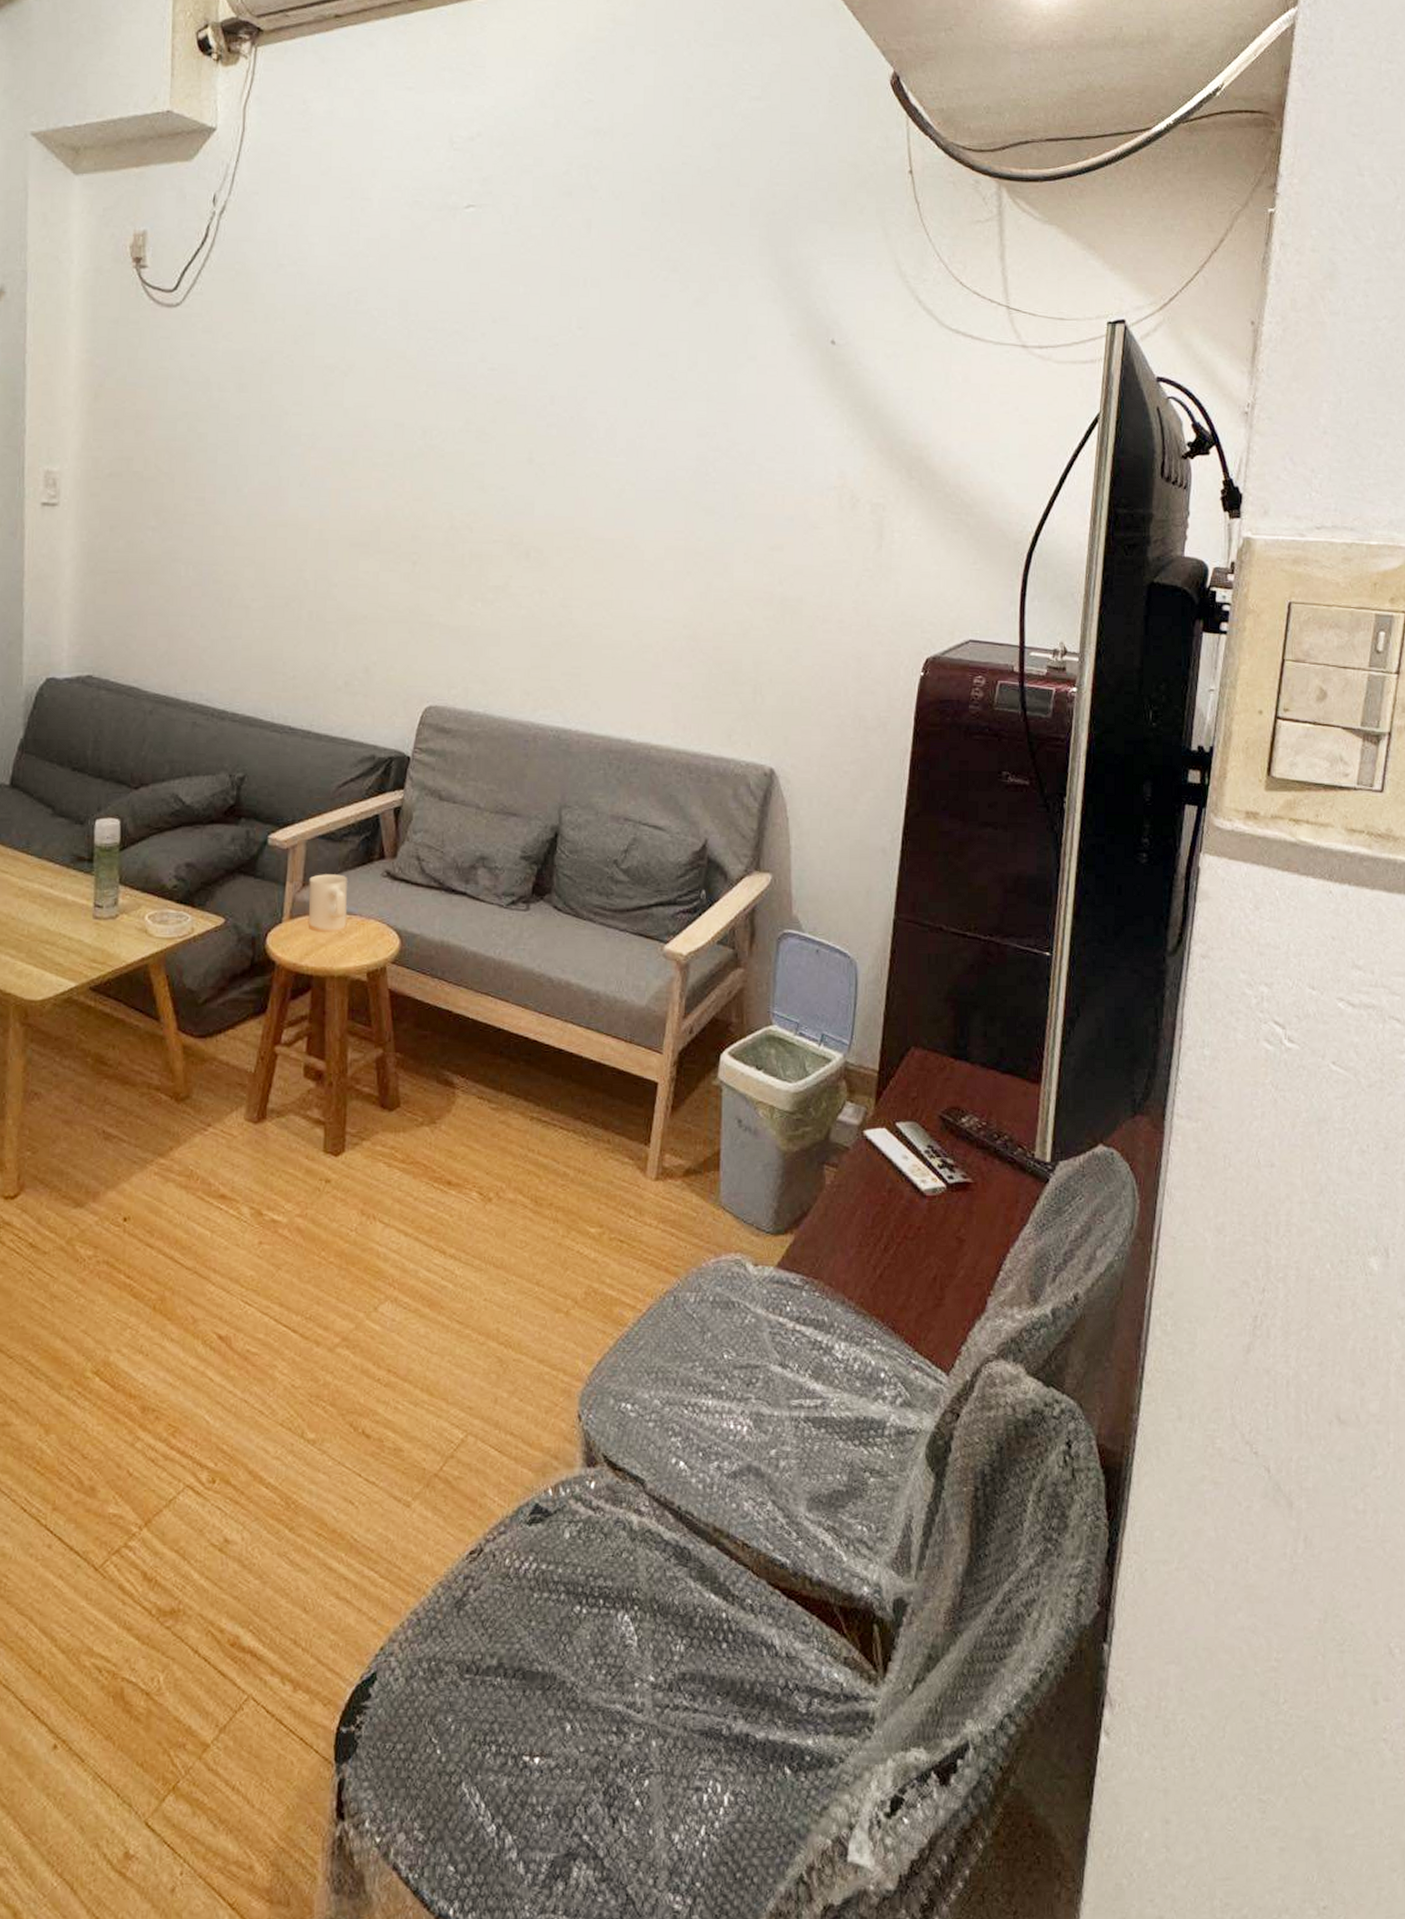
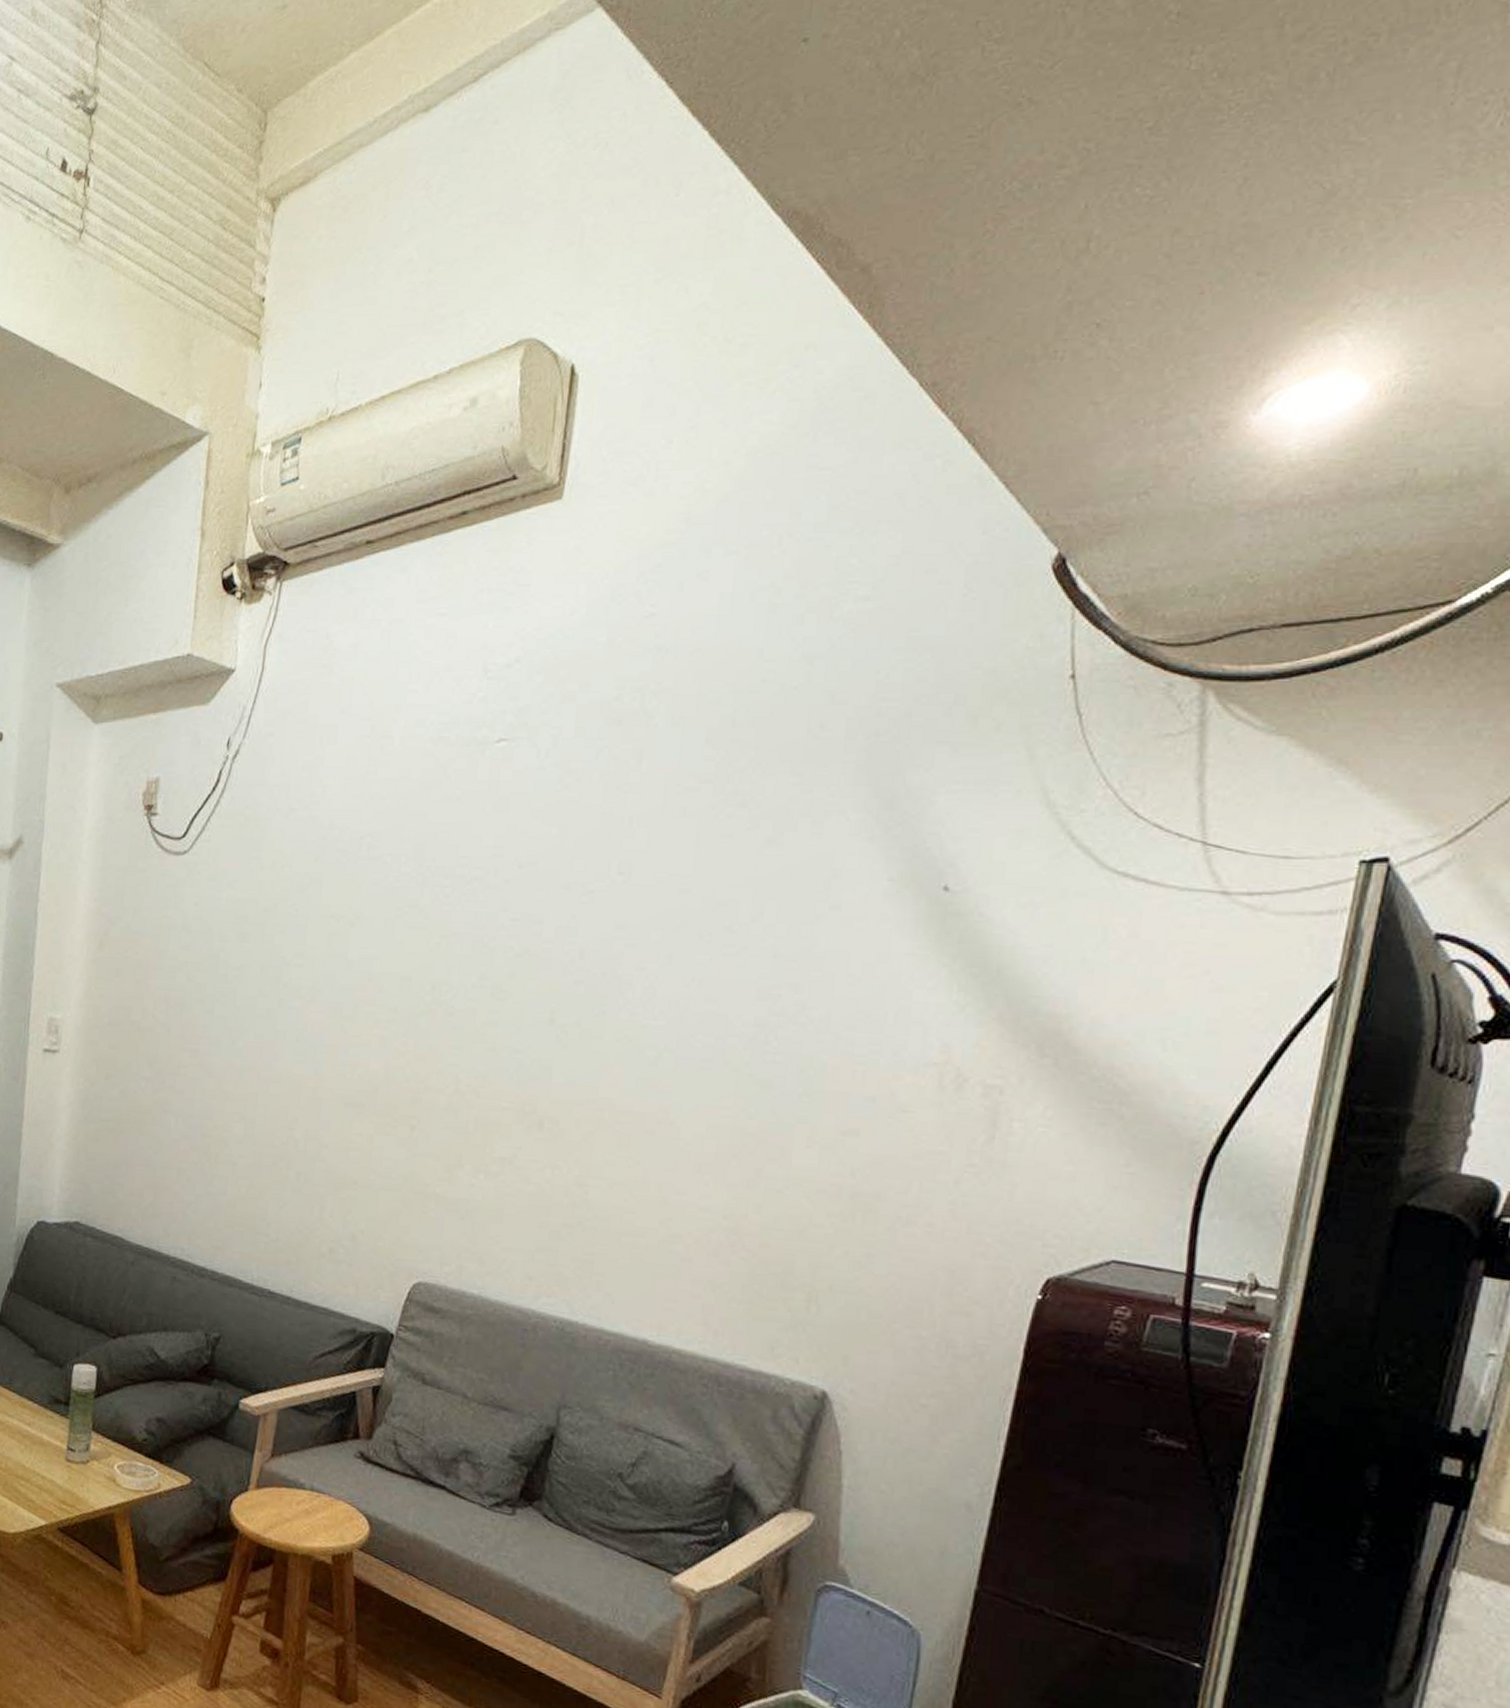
cup: present [308,874,348,932] -> none [274,1446,318,1509]

